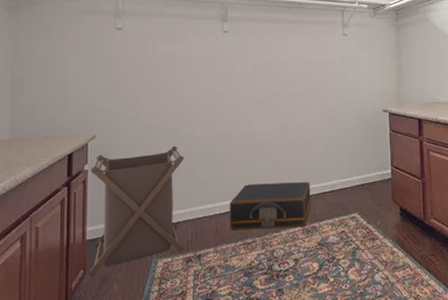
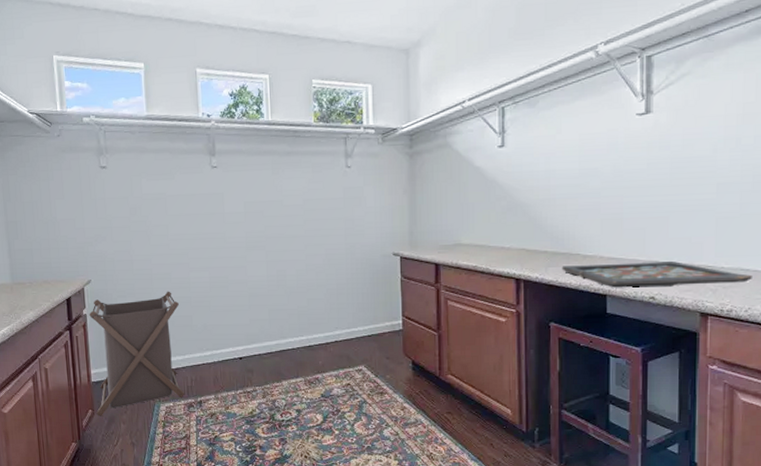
suitcase: present [229,182,311,231] -> none [227,331,313,379]

